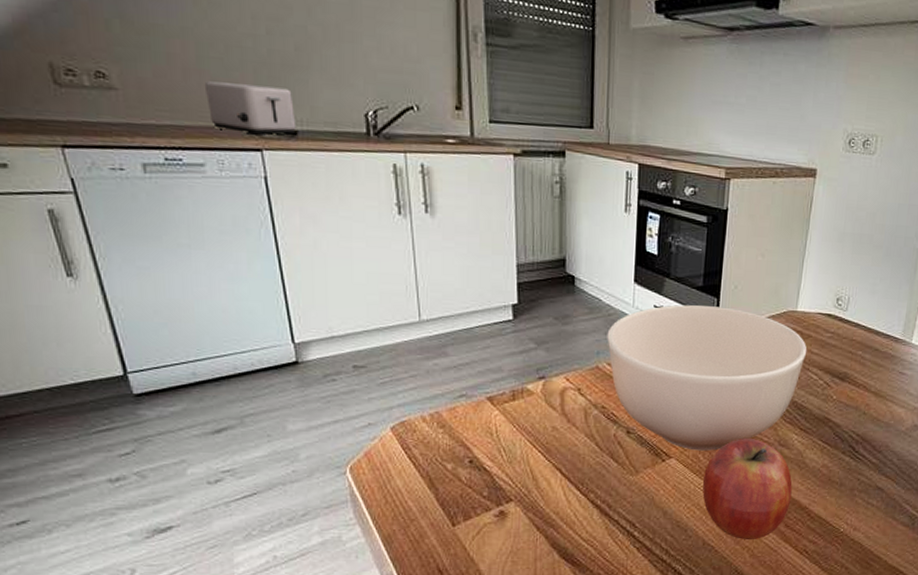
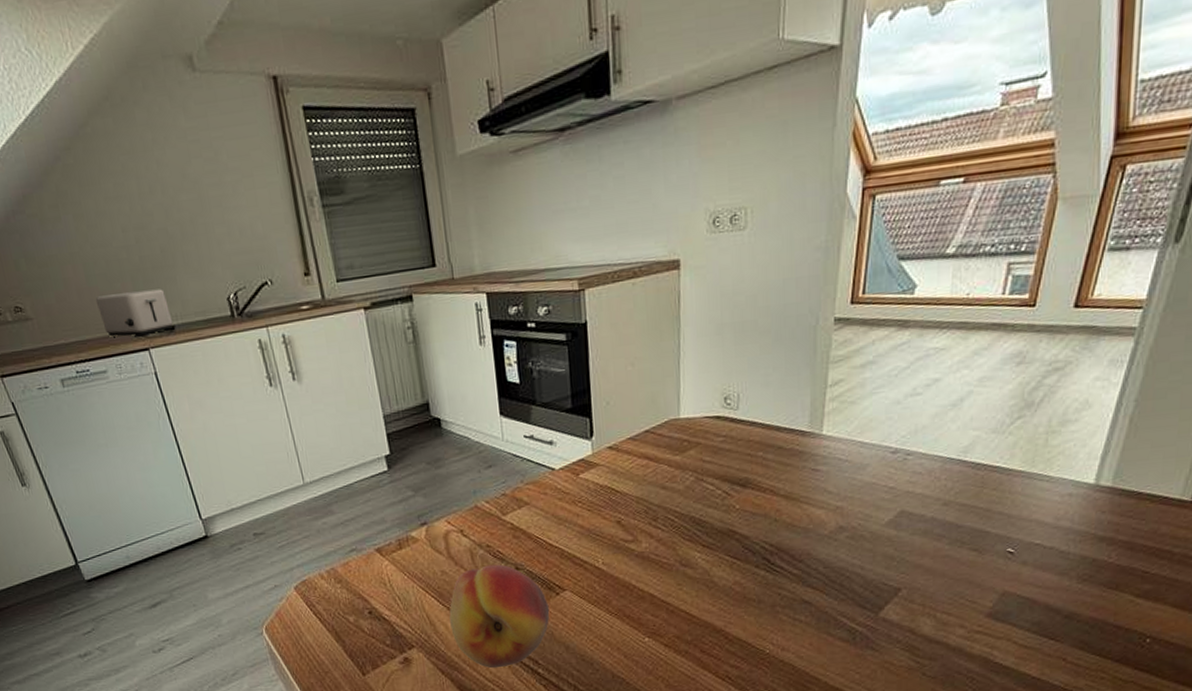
fruit: none [553,426,654,528] -> present [449,564,550,669]
bowl: present [607,305,807,451] -> none [480,426,698,581]
fruit: present [702,437,793,539] -> none [602,561,703,669]

